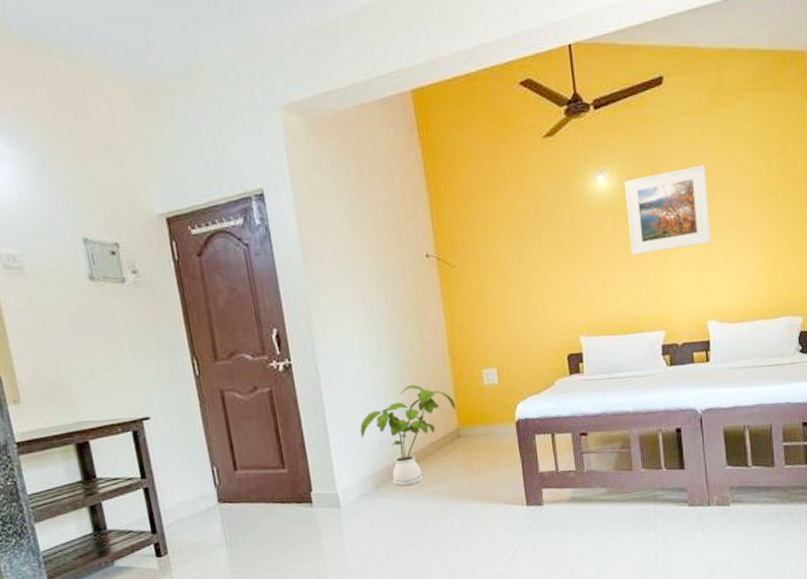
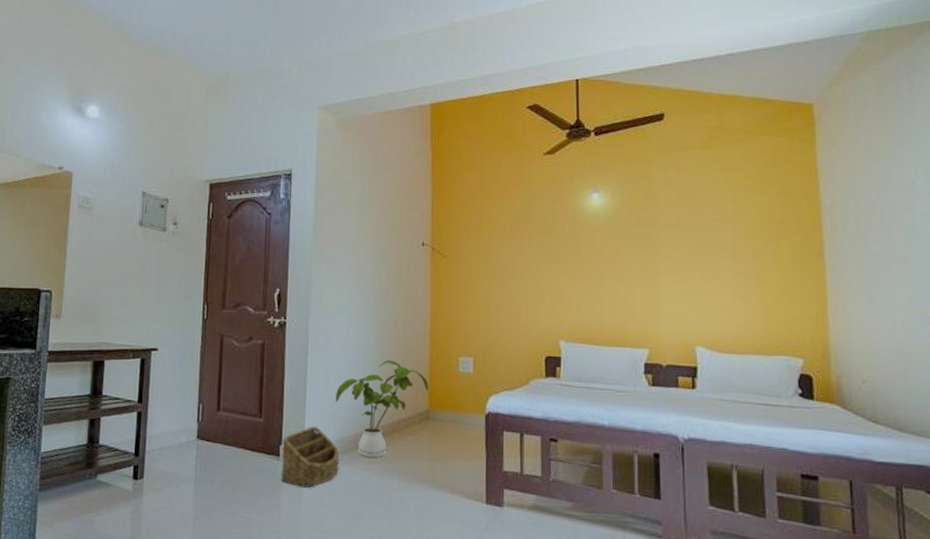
basket: none [312,465,377,528] -> present [281,426,340,488]
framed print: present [625,164,711,255] -> none [619,195,704,271]

